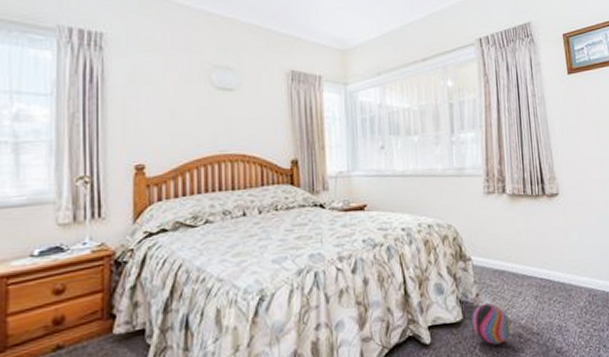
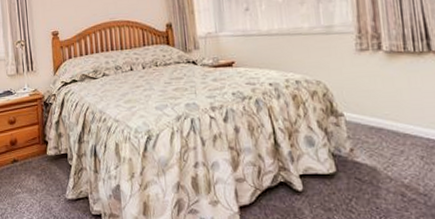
decorative ball: present [472,302,510,345] -> none [346,158,391,200]

